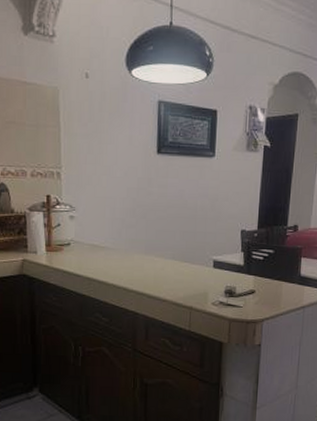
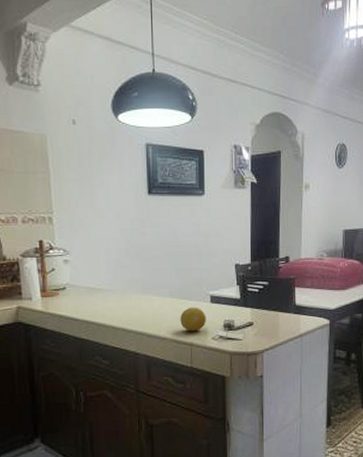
fruit: none [181,270,208,296] -> present [180,307,206,332]

